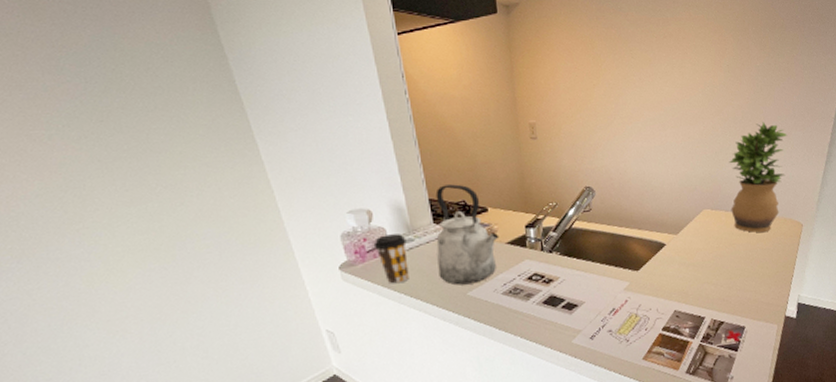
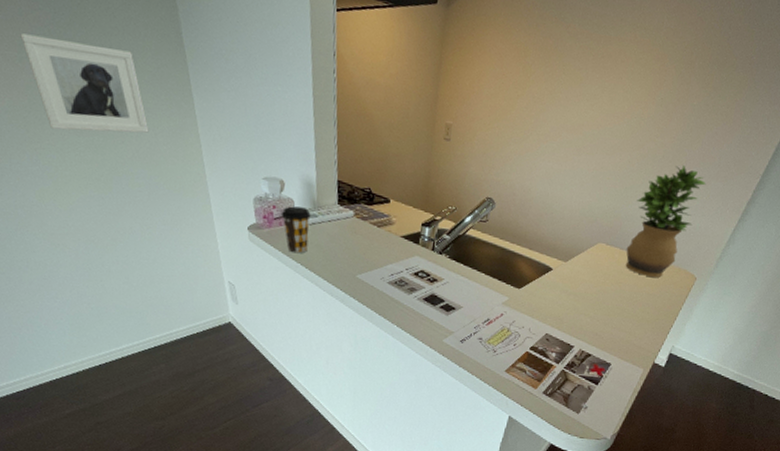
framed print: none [47,108,211,204] -> present [20,33,149,133]
kettle: present [435,184,500,286] -> none [334,169,396,269]

